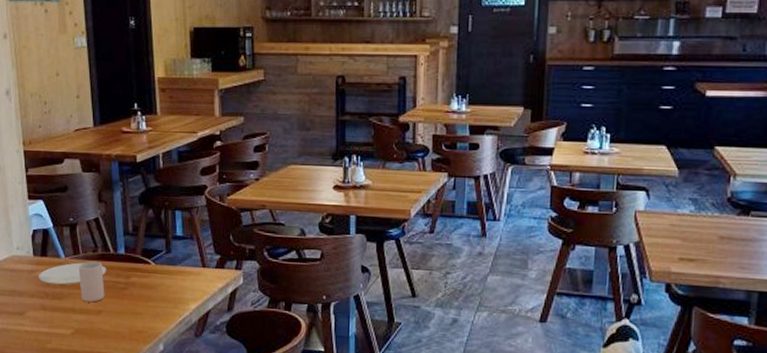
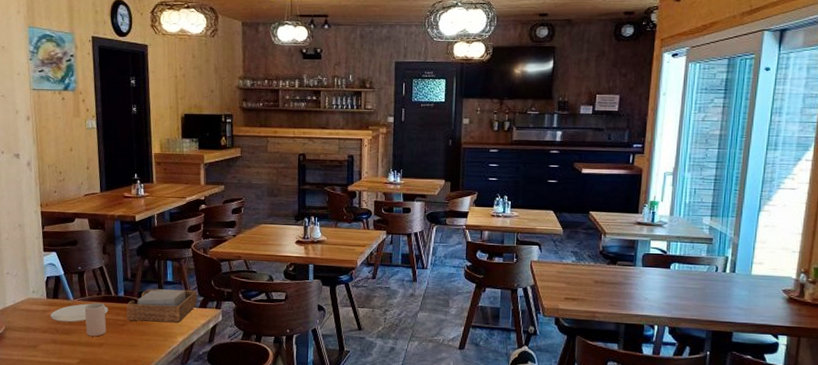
napkin holder: none [128,244,213,286] -> present [126,288,197,323]

